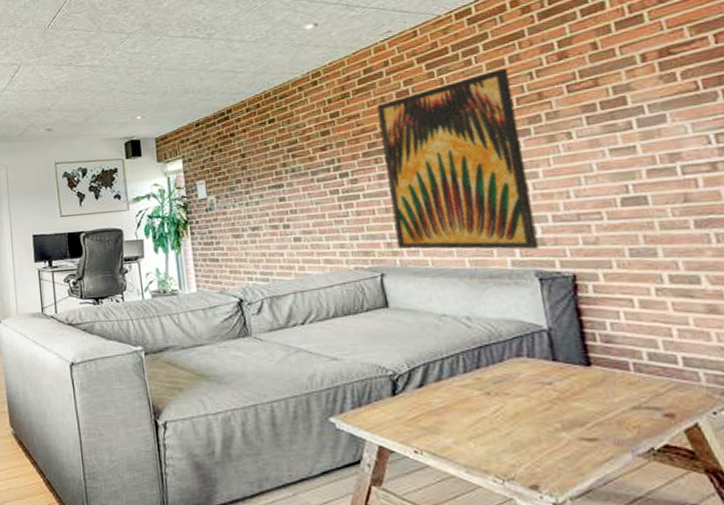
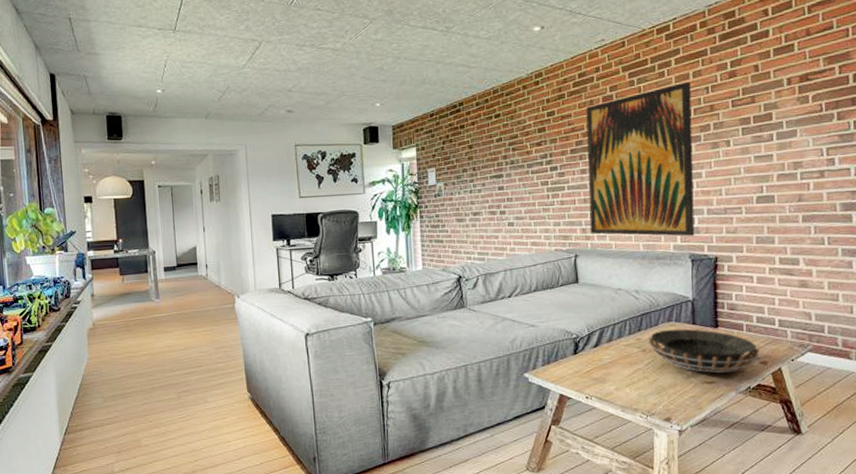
decorative bowl: none [491,366,660,427] -> present [648,328,759,373]

